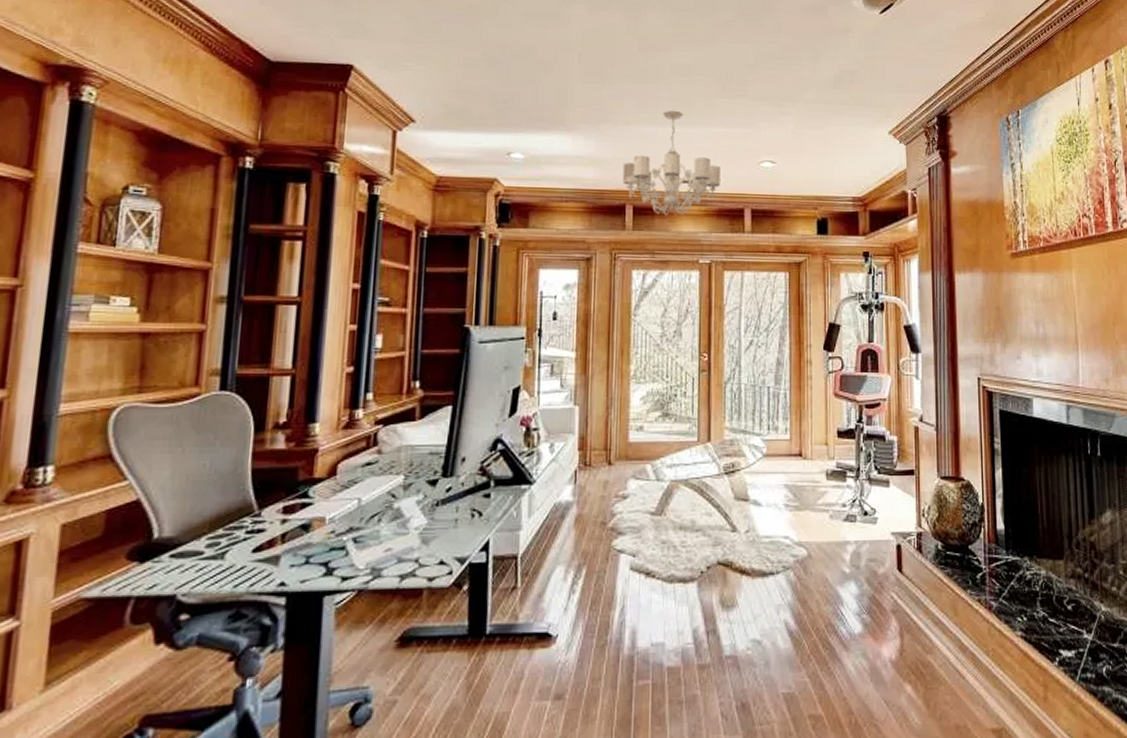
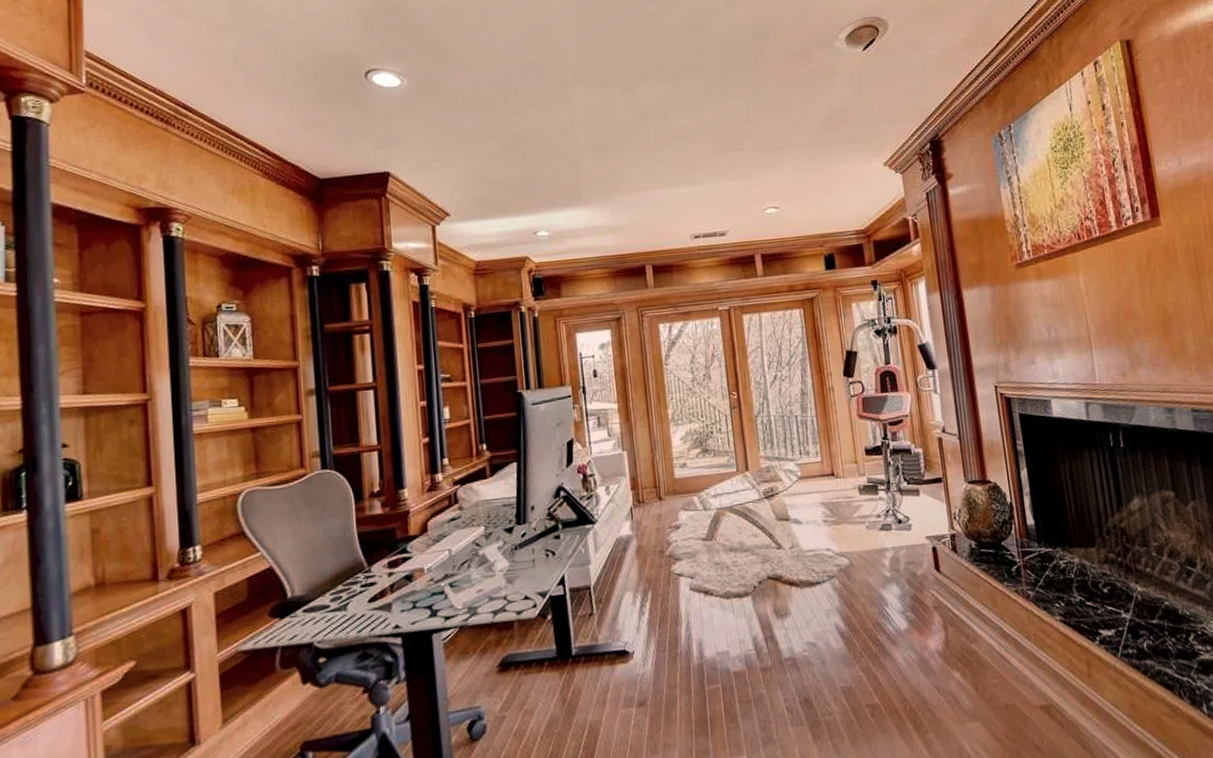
chandelier: present [622,110,720,216] -> none [638,171,730,271]

